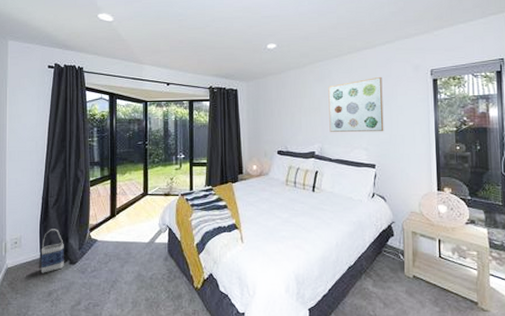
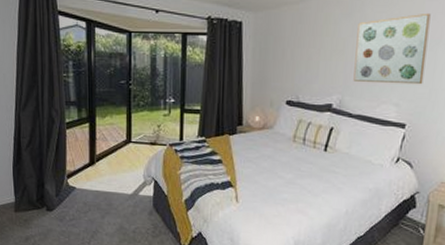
bag: present [40,229,64,273] -> none [15,172,41,218]

